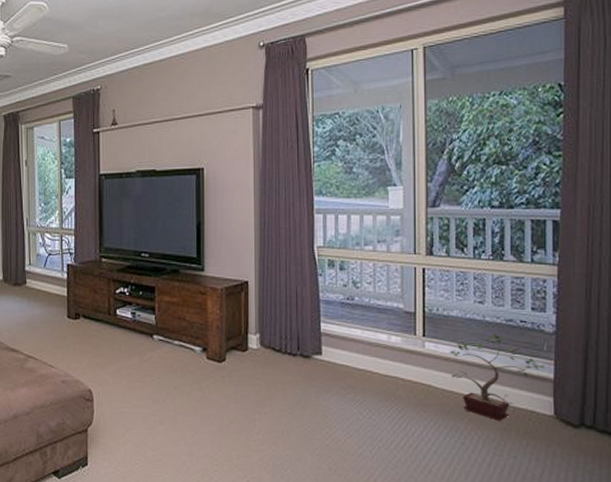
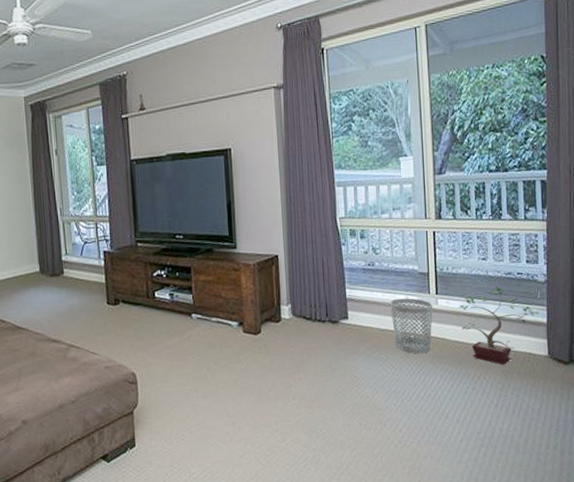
wastebasket: none [370,337,419,400] -> present [390,298,433,354]

